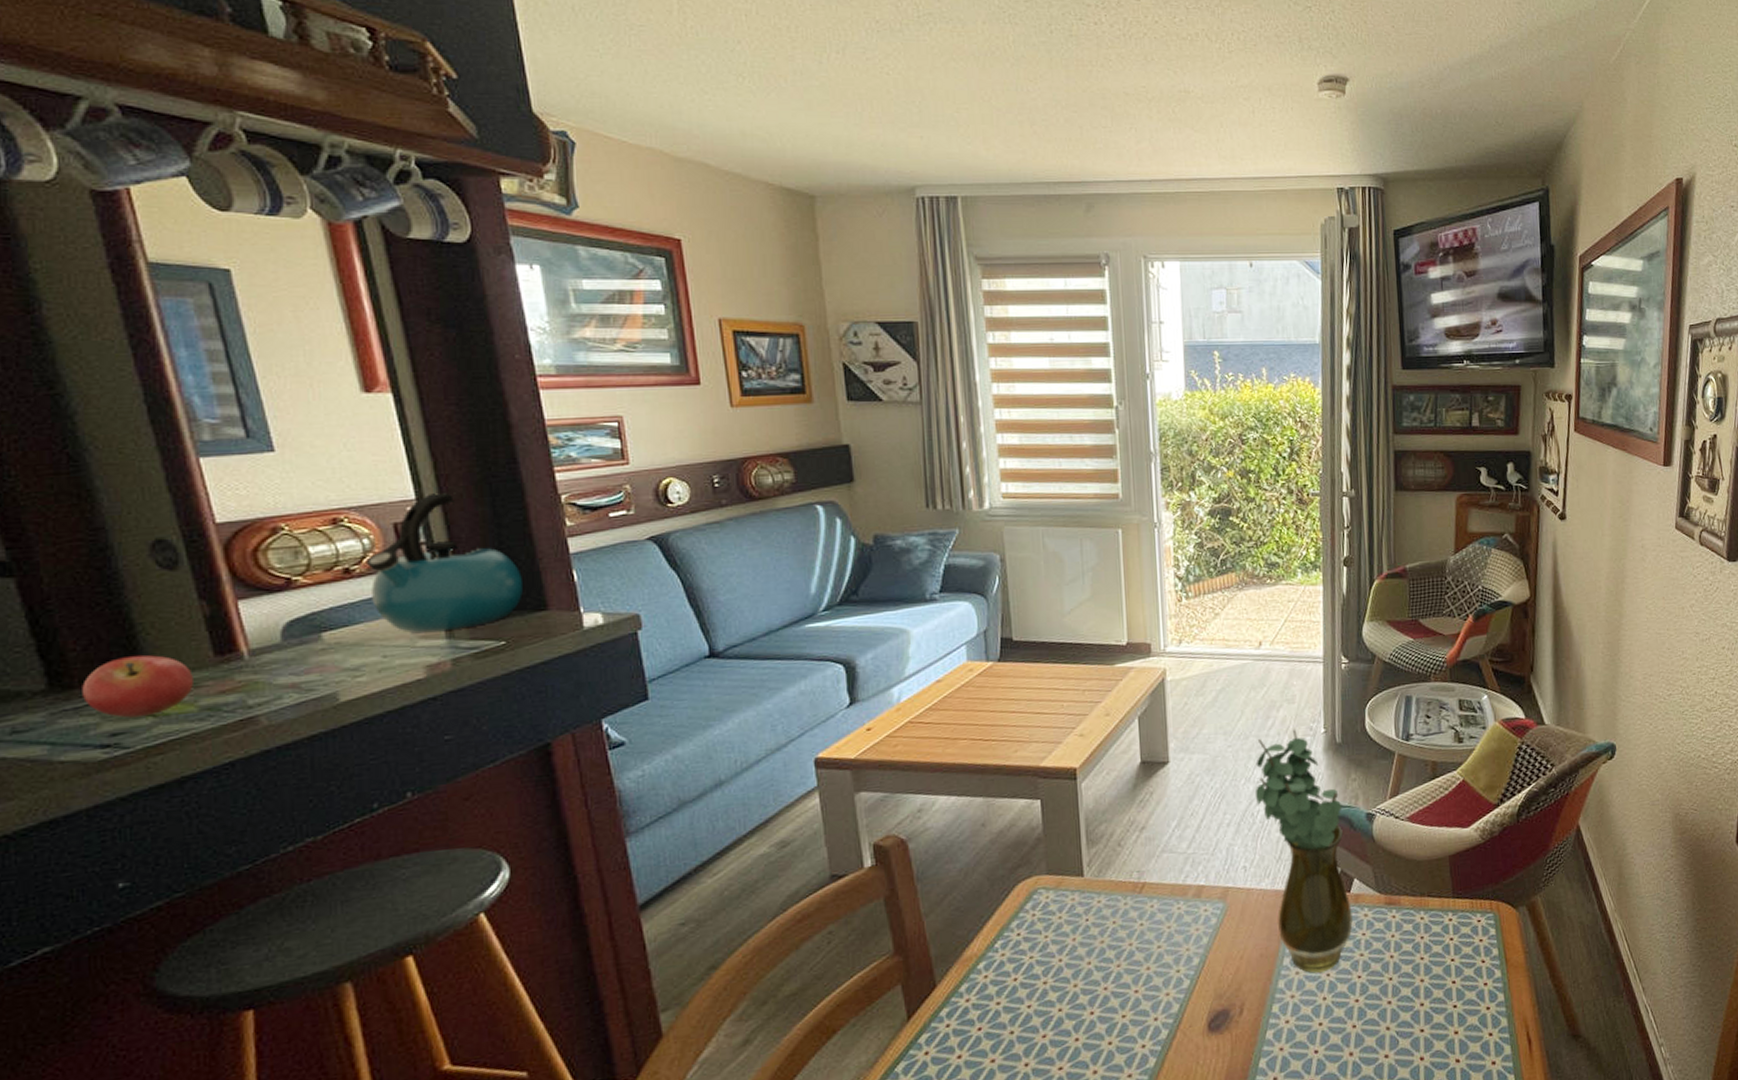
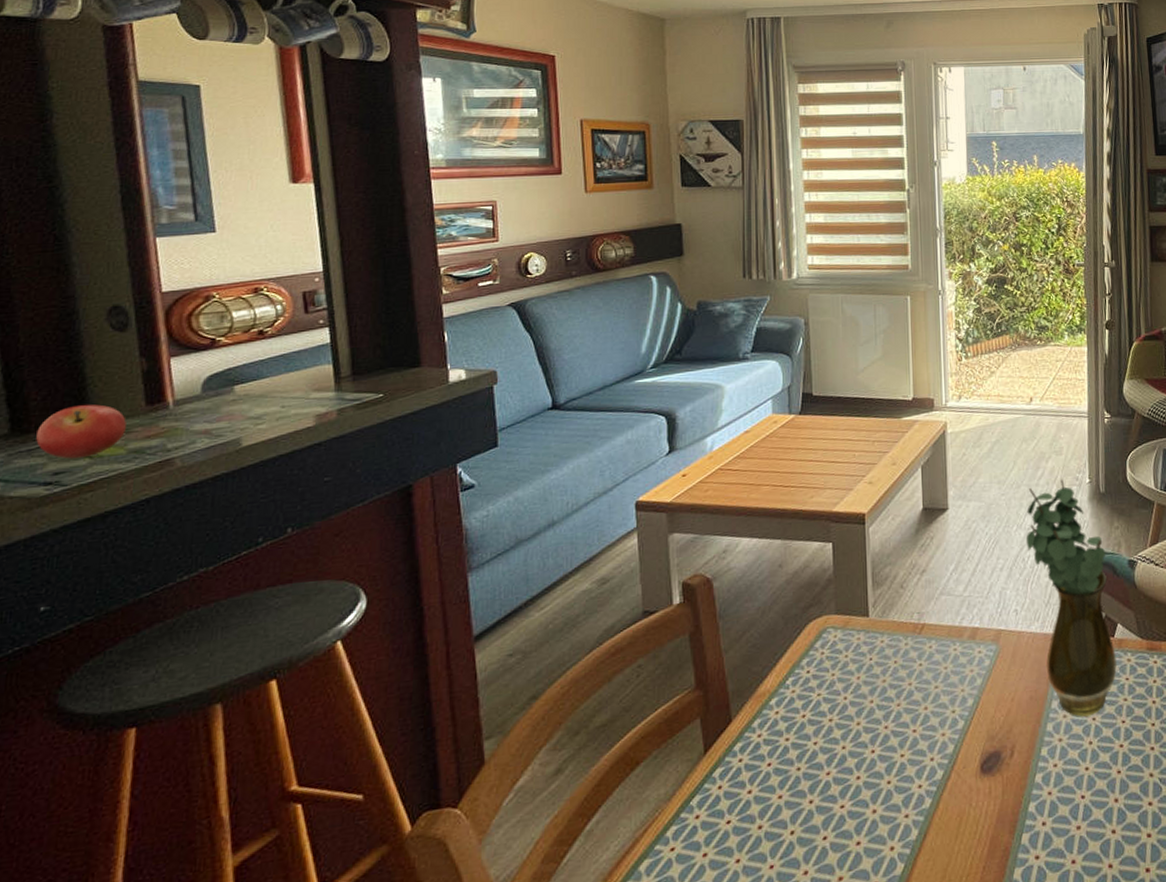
kettle: present [365,492,524,634] -> none [276,266,403,387]

